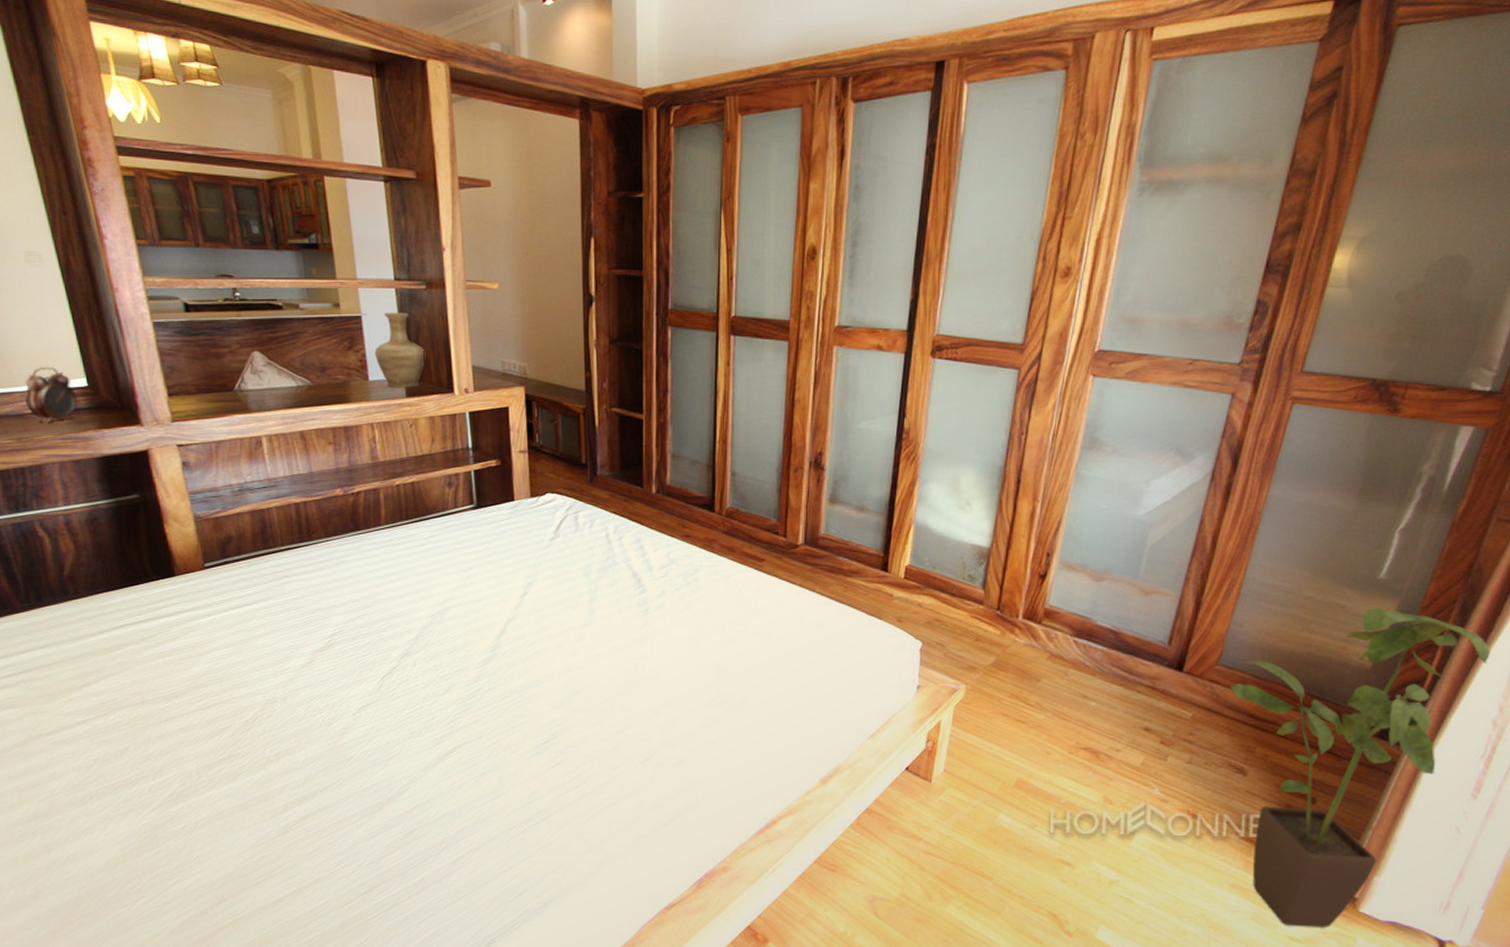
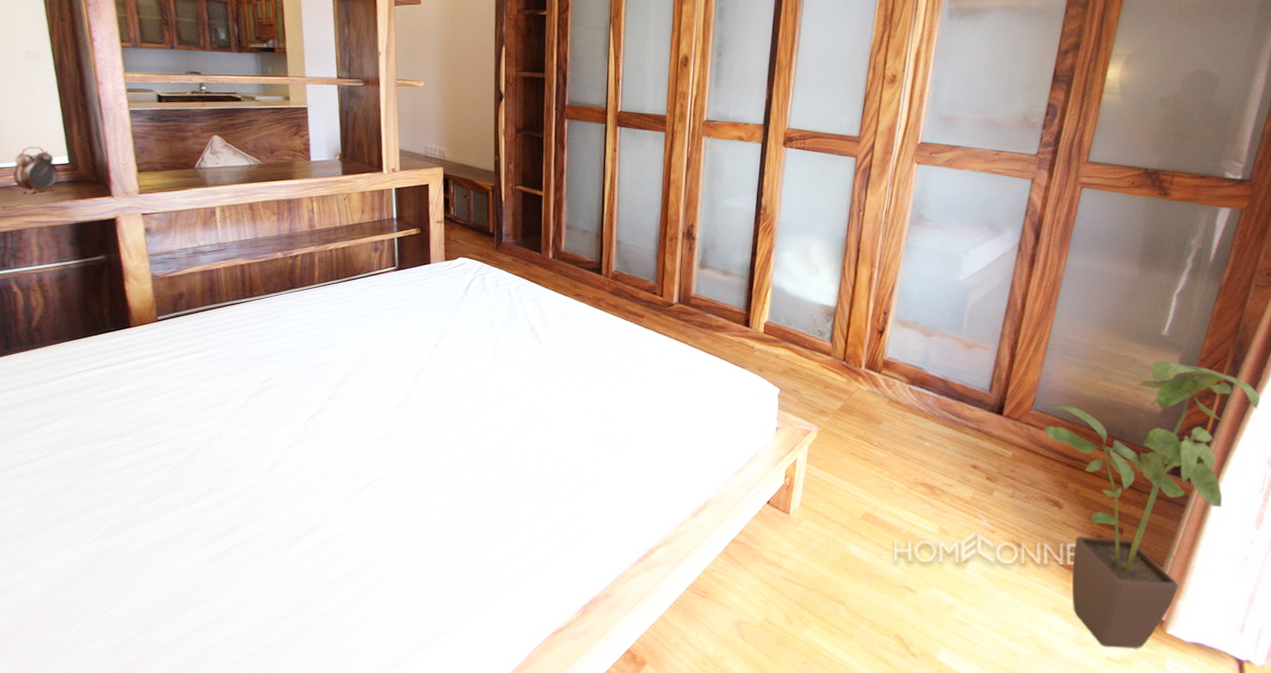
vase: present [374,312,426,388] -> none [317,104,361,168]

